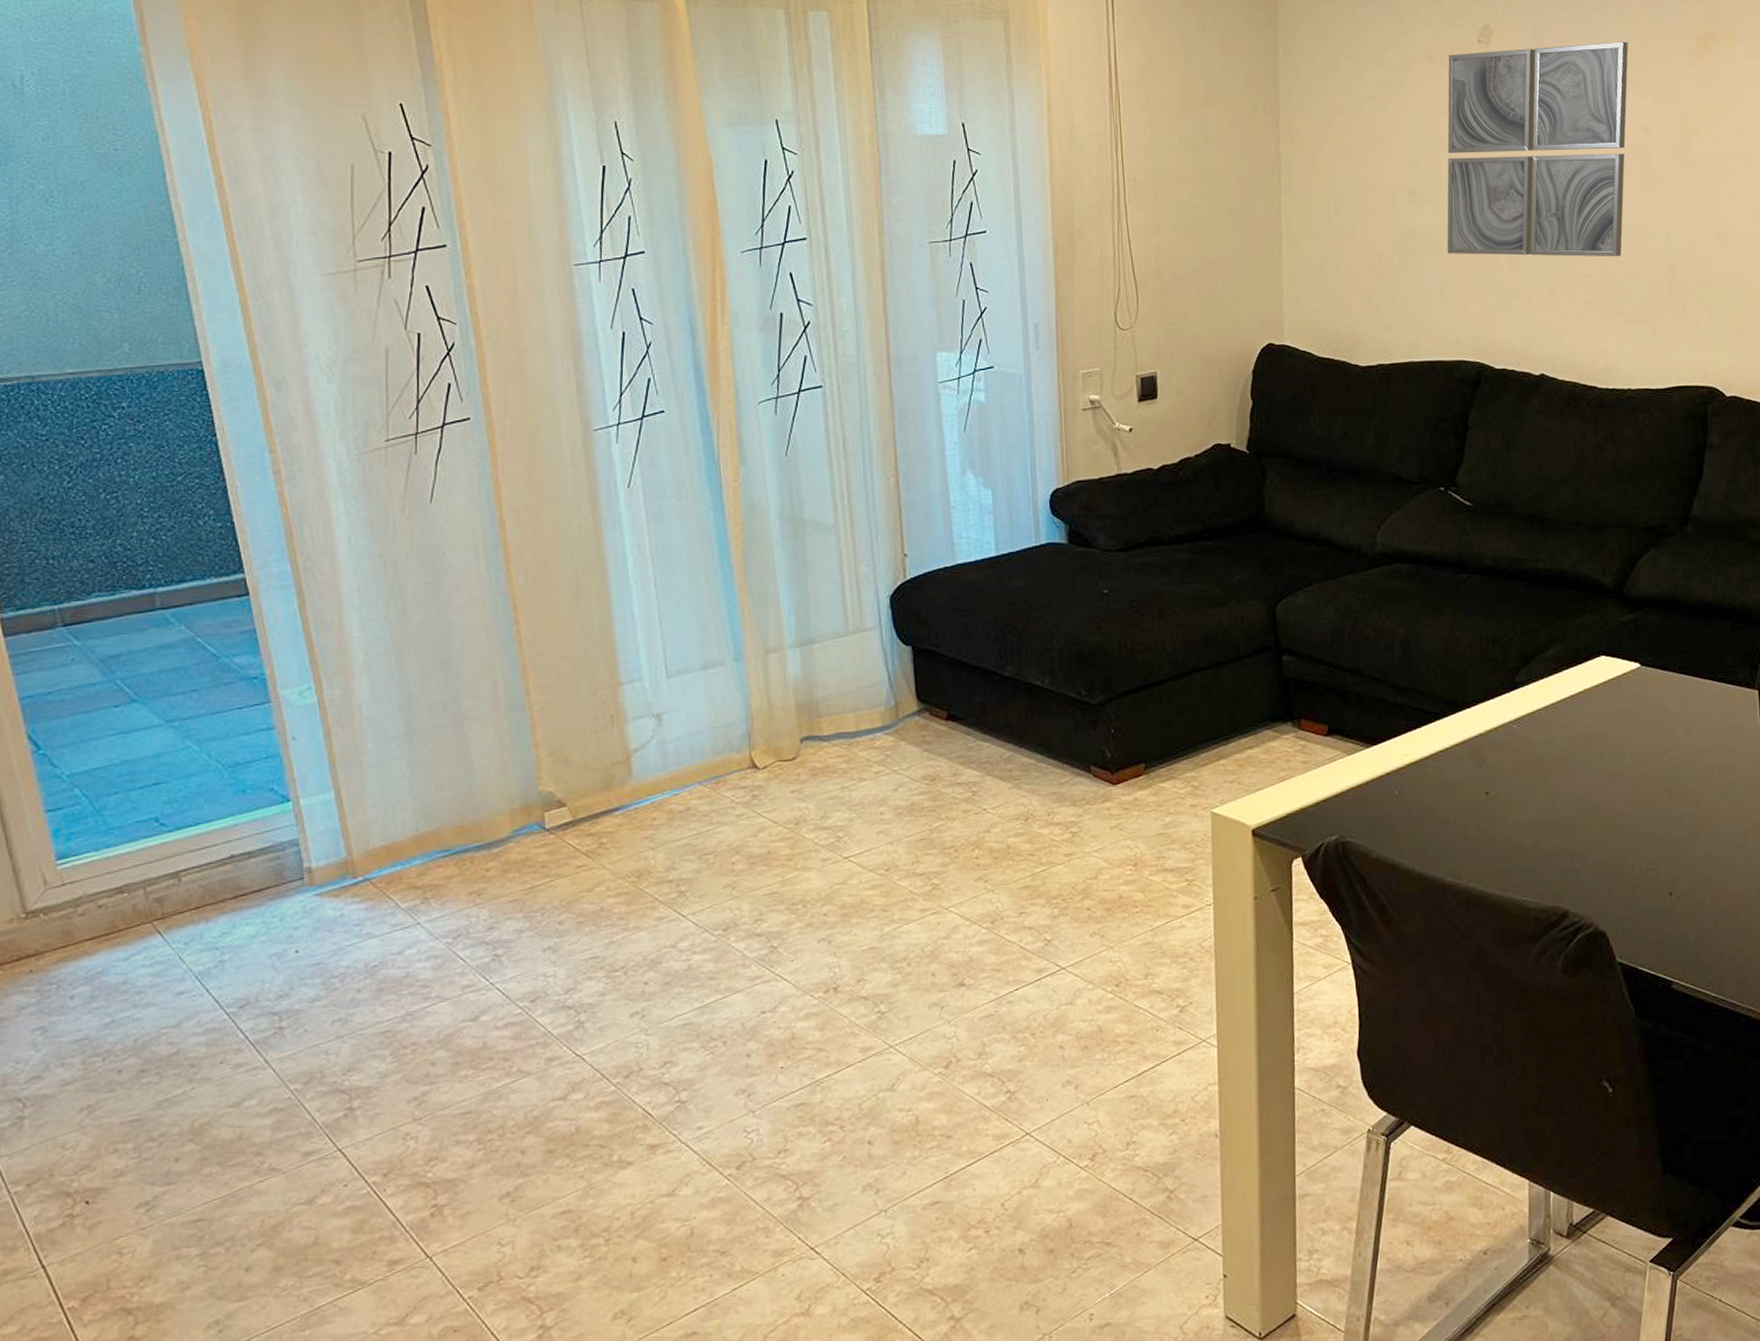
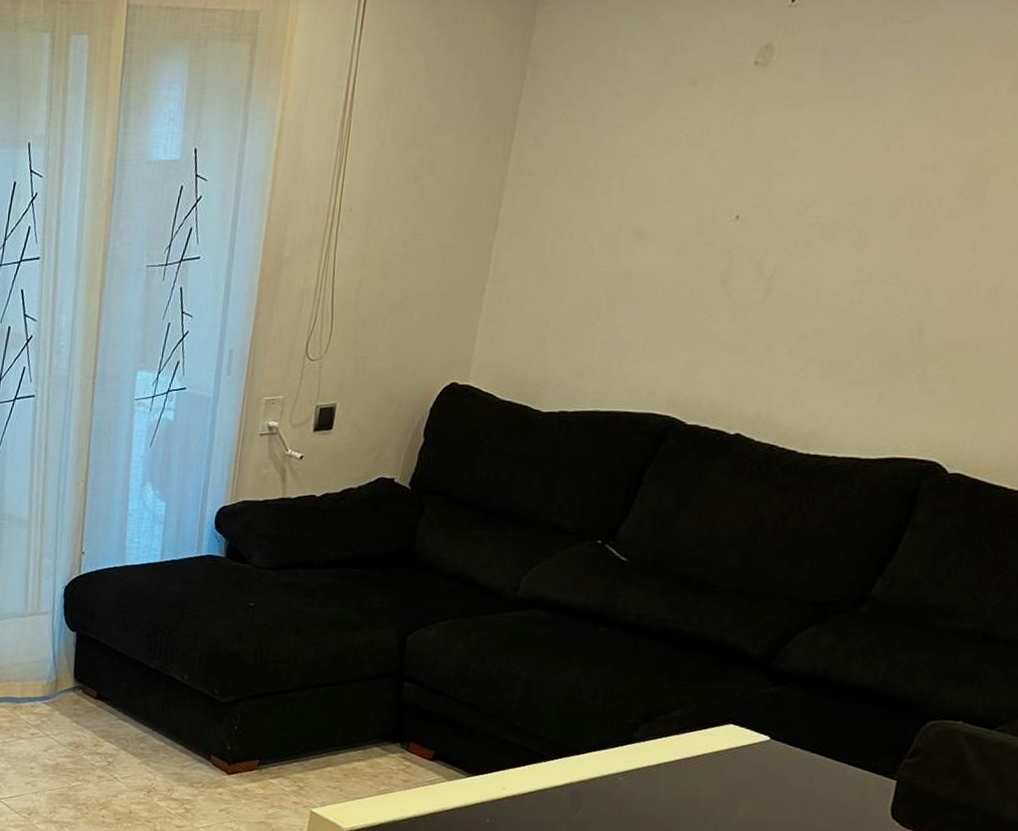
wall art: present [1447,41,1629,257] -> none [662,62,939,312]

